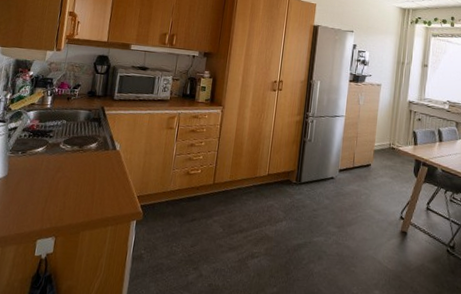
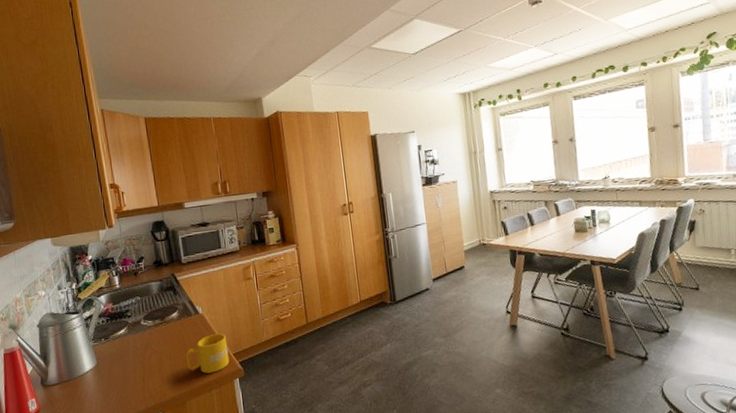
mug: none [91,172,135,210] -> present [186,333,230,374]

